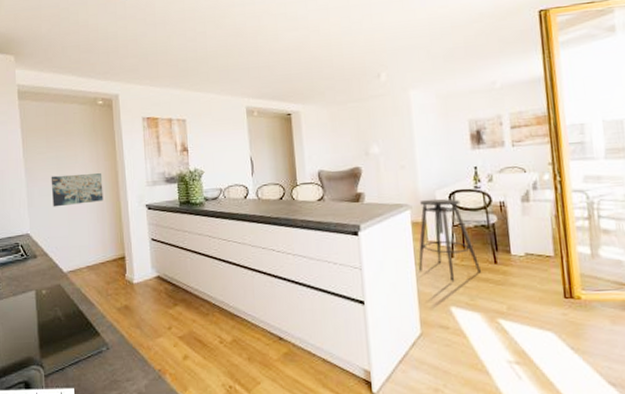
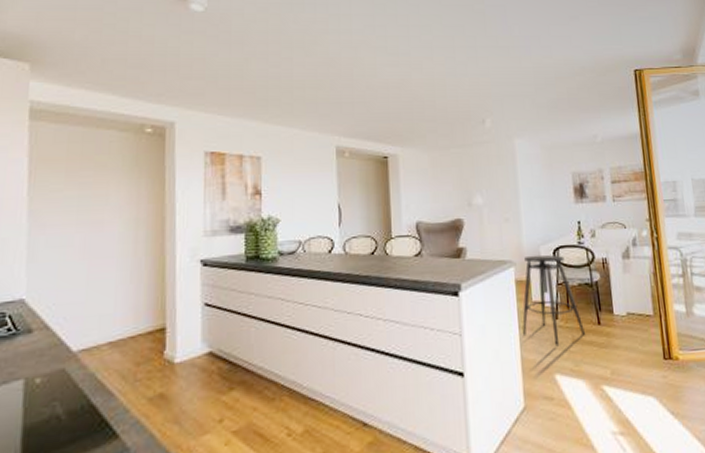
wall art: present [51,173,104,207] -> none [65,219,143,263]

